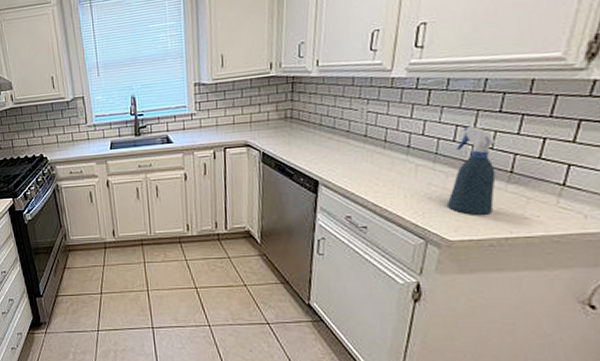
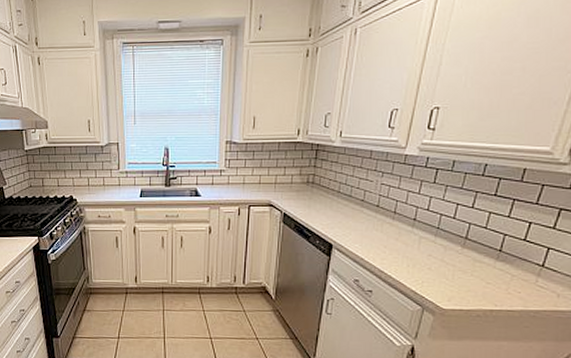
spray bottle: present [446,126,499,216] -> none [443,205,492,289]

